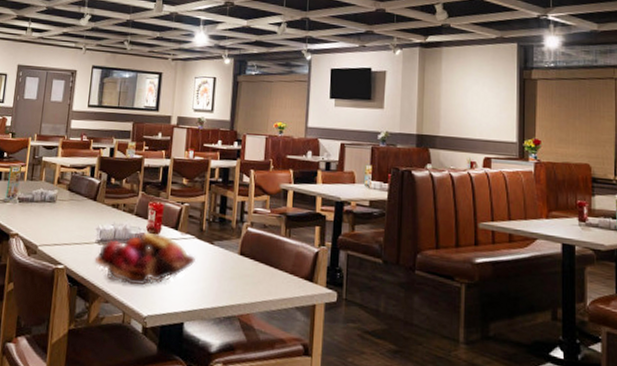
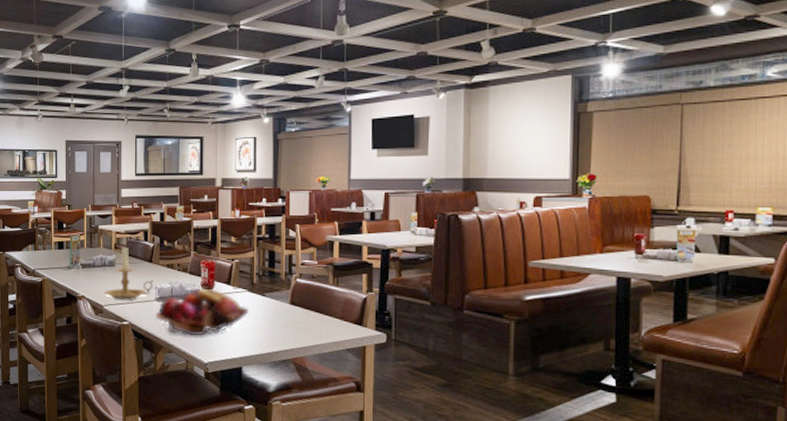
candle holder: none [40,180,96,241] -> present [104,245,153,300]

